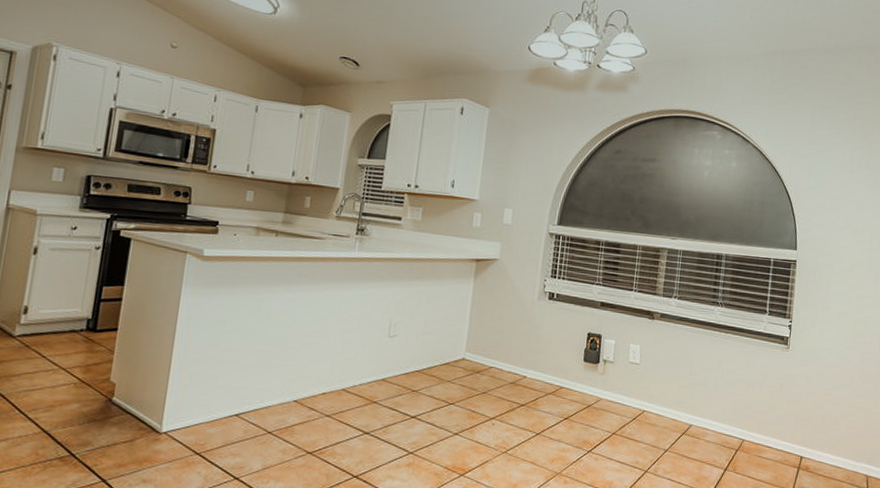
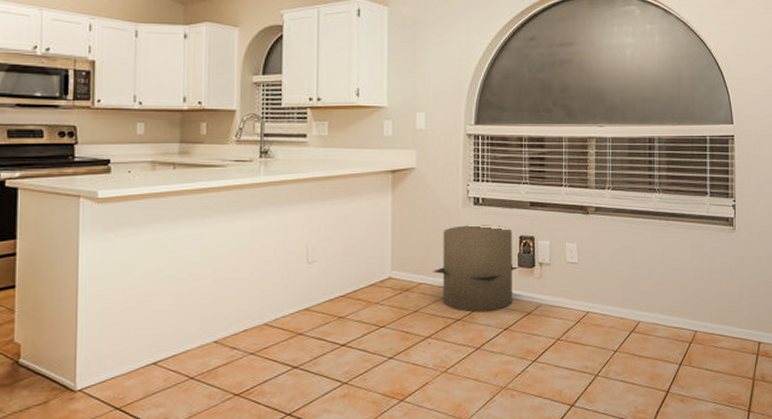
trash can: none [504,317,586,401] -> present [433,225,520,313]

